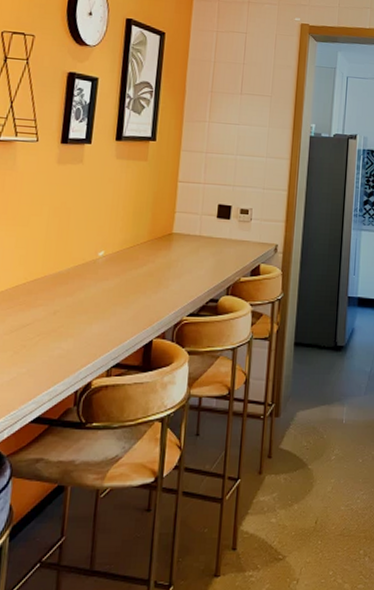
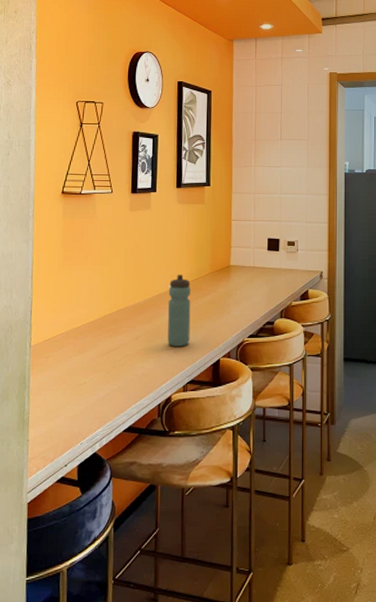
water bottle: none [92,240,124,324] -> present [167,274,191,346]

